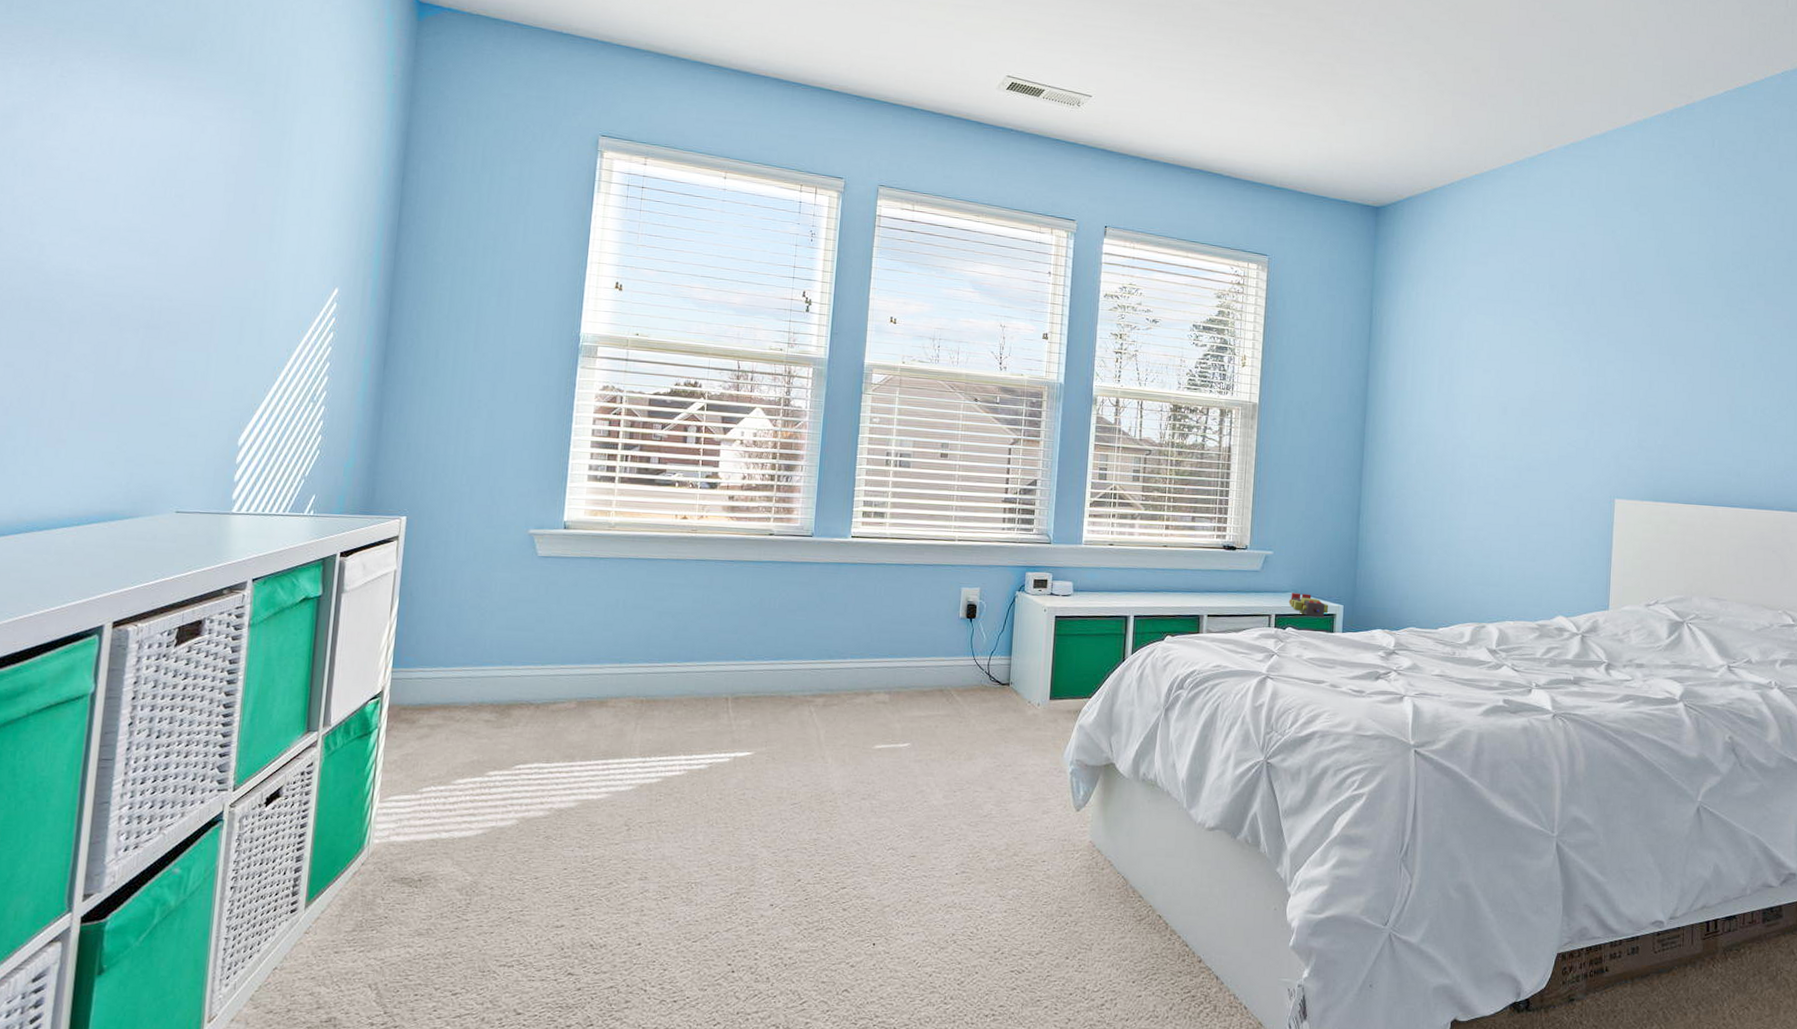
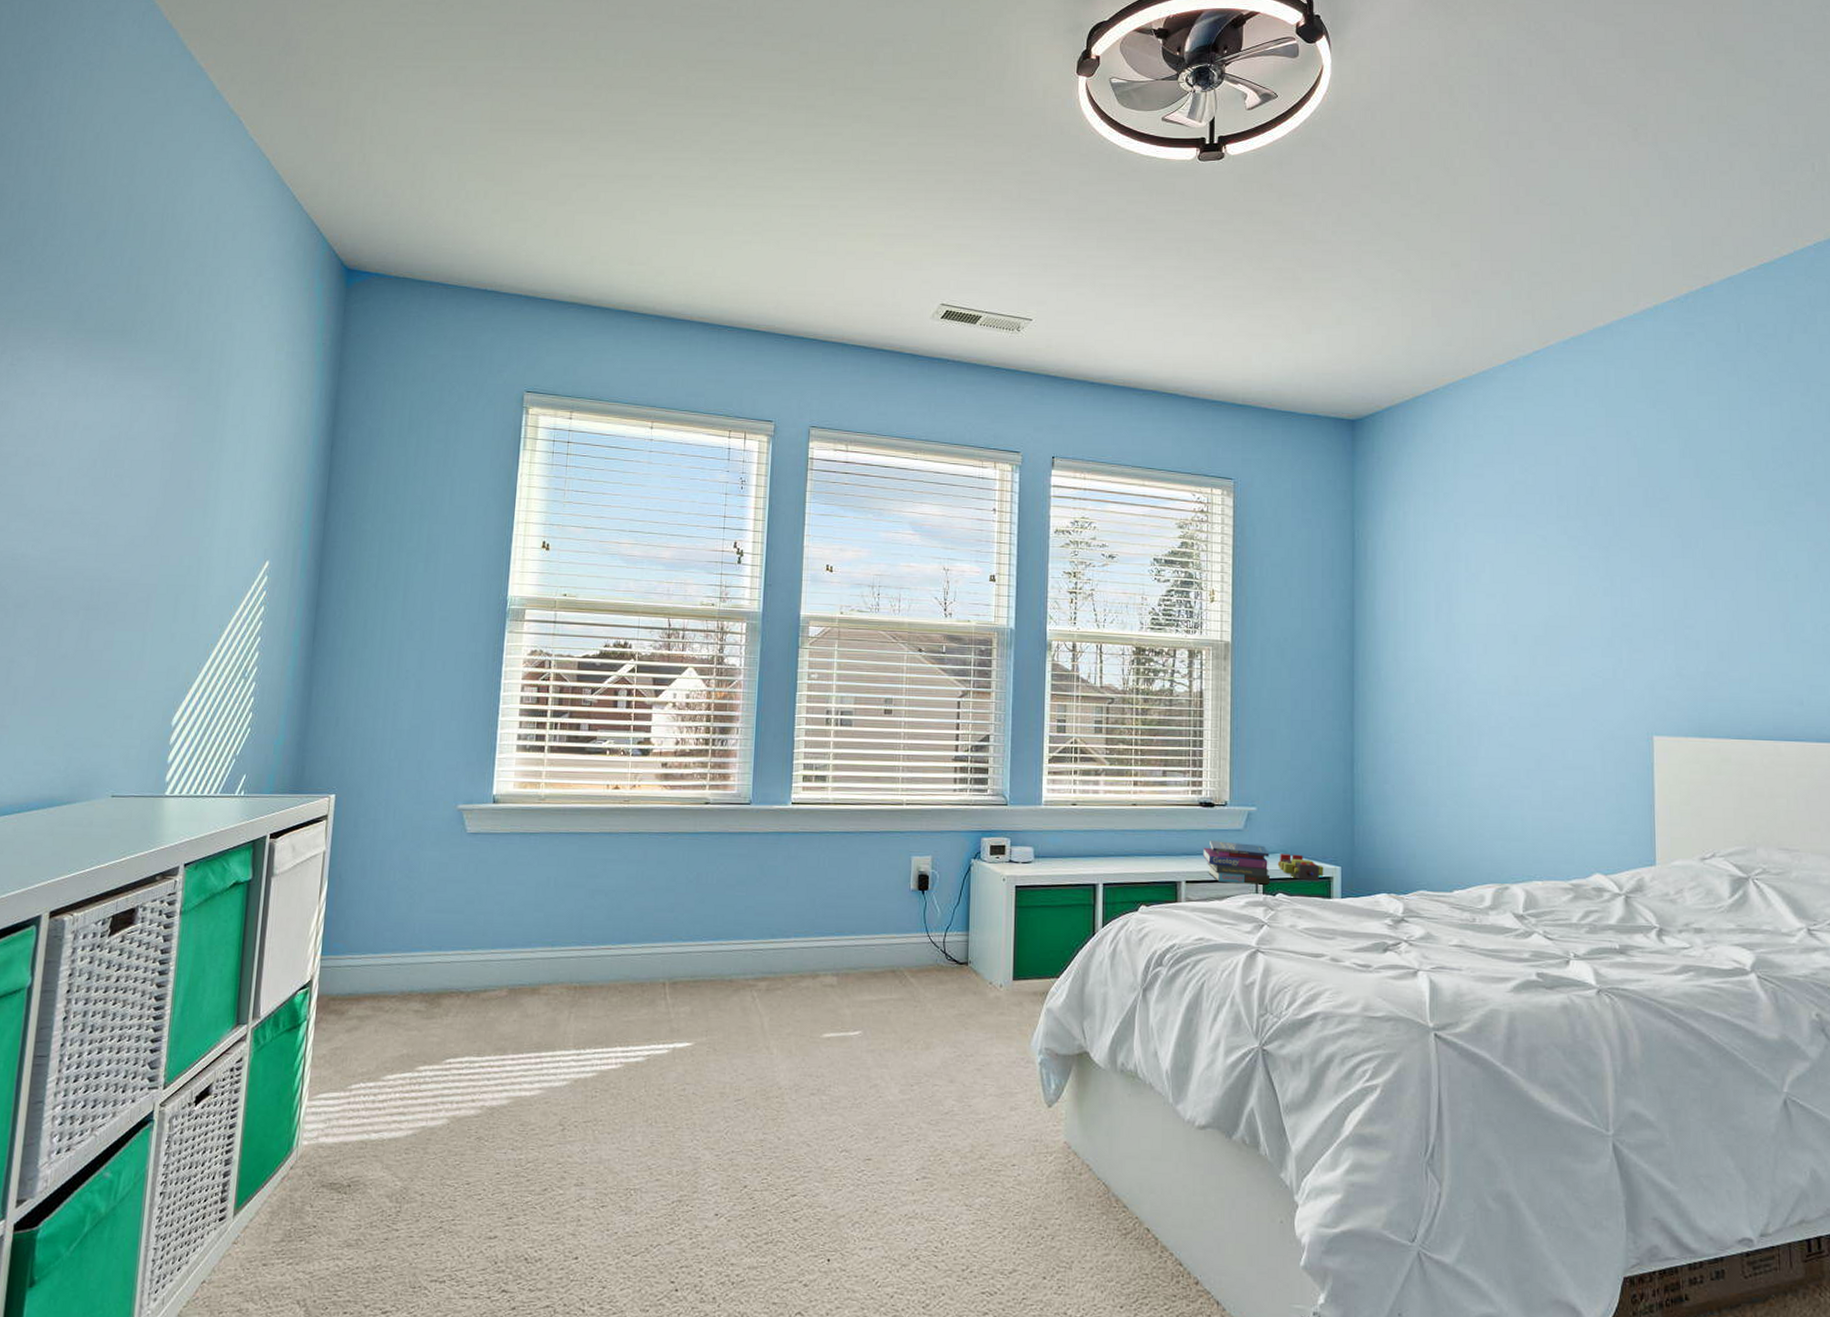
books: none [1224,580,1282,620] -> present [1203,841,1271,885]

